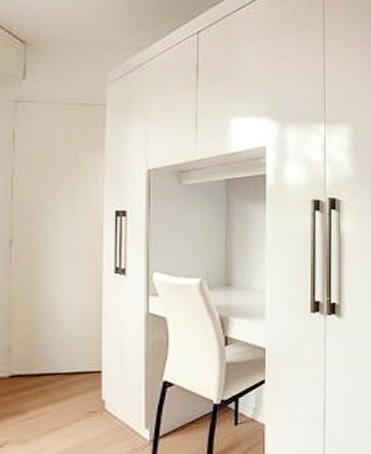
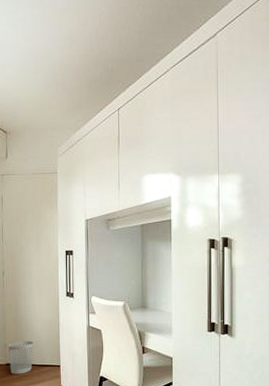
wastebasket: none [13,338,60,390] -> present [7,340,34,374]

